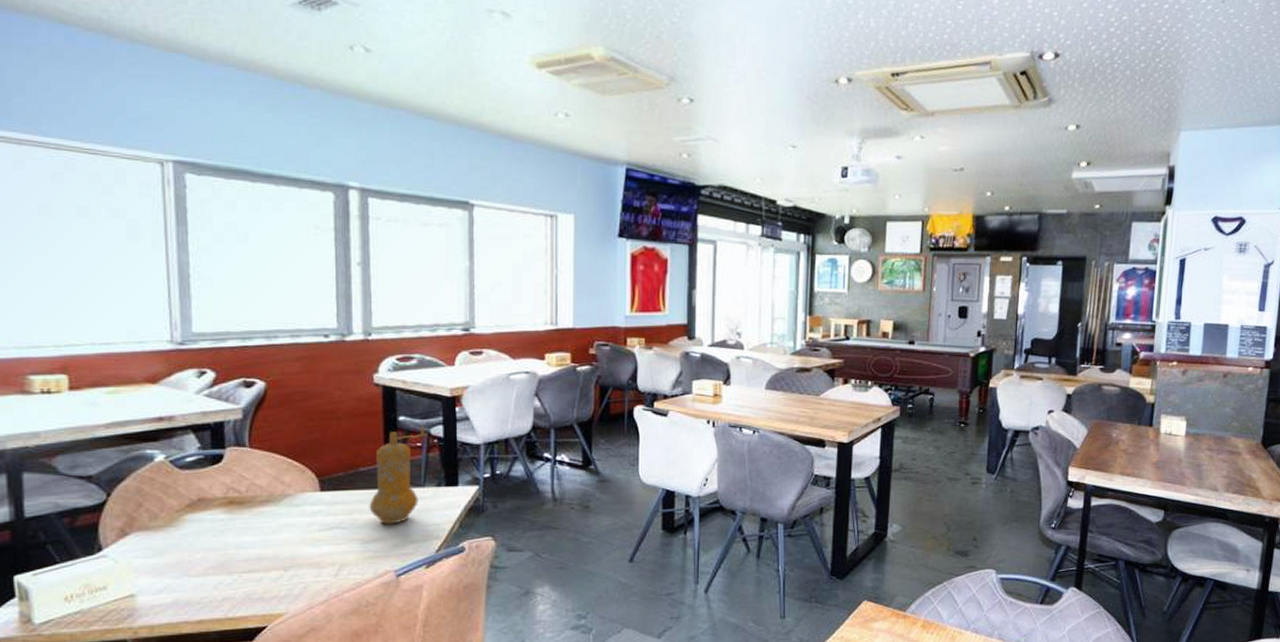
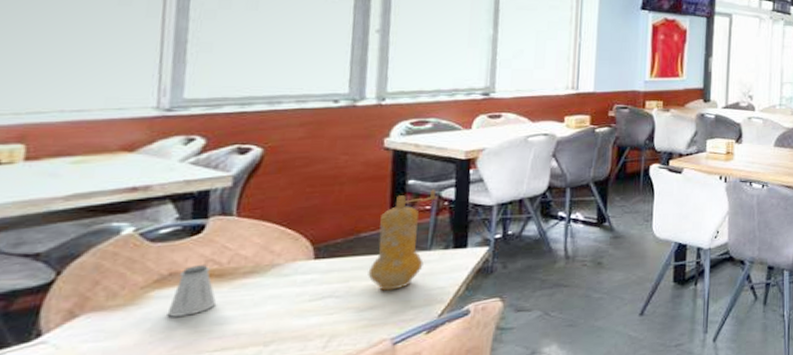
saltshaker: none [200,492,241,539] -> present [167,265,217,317]

